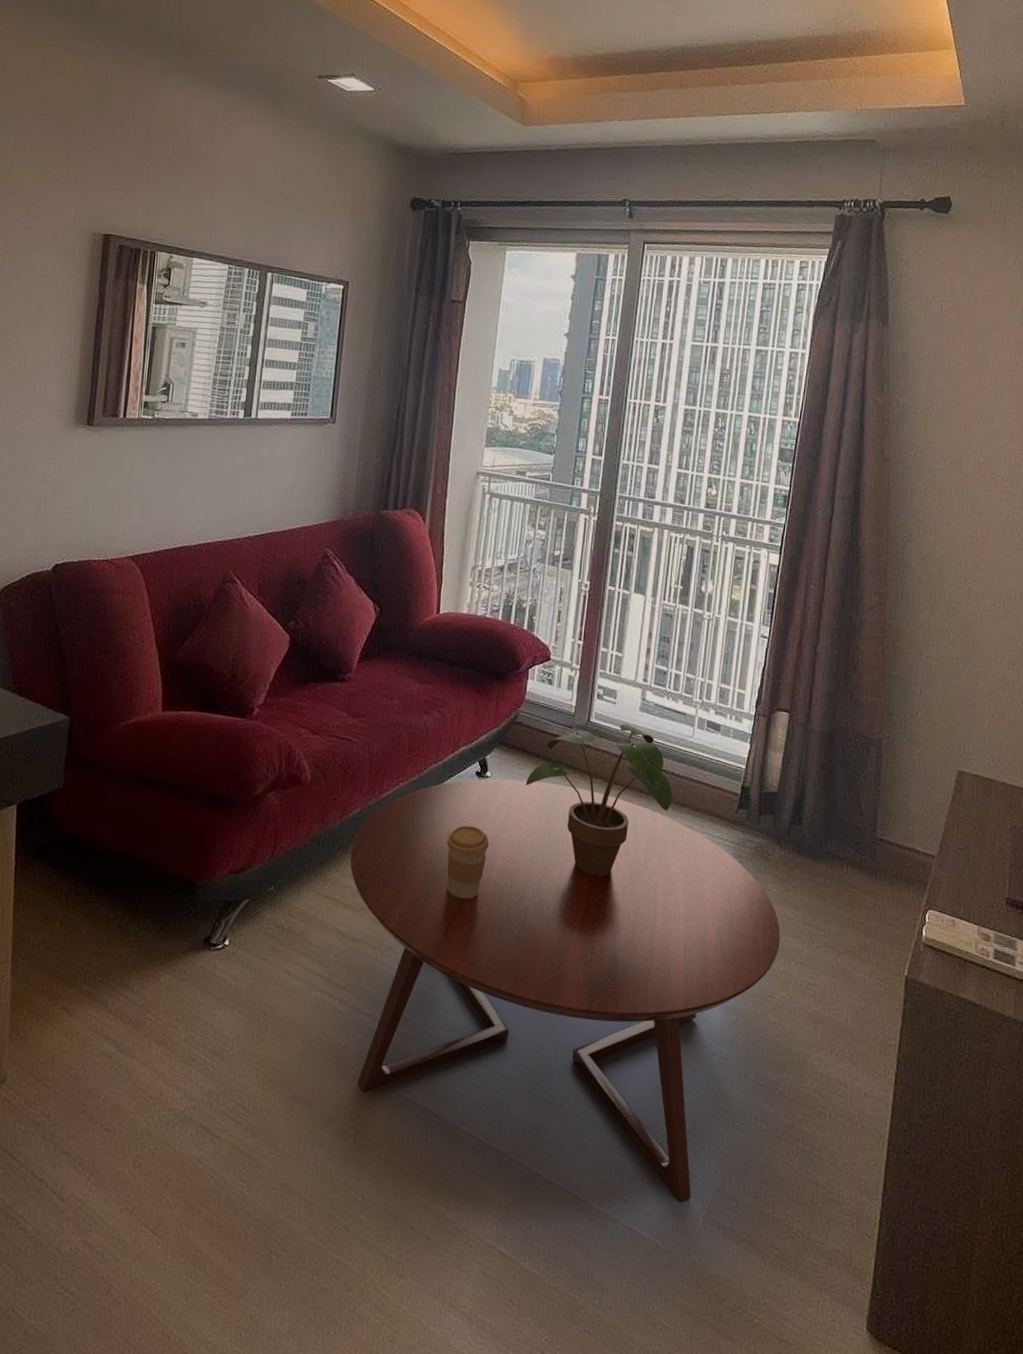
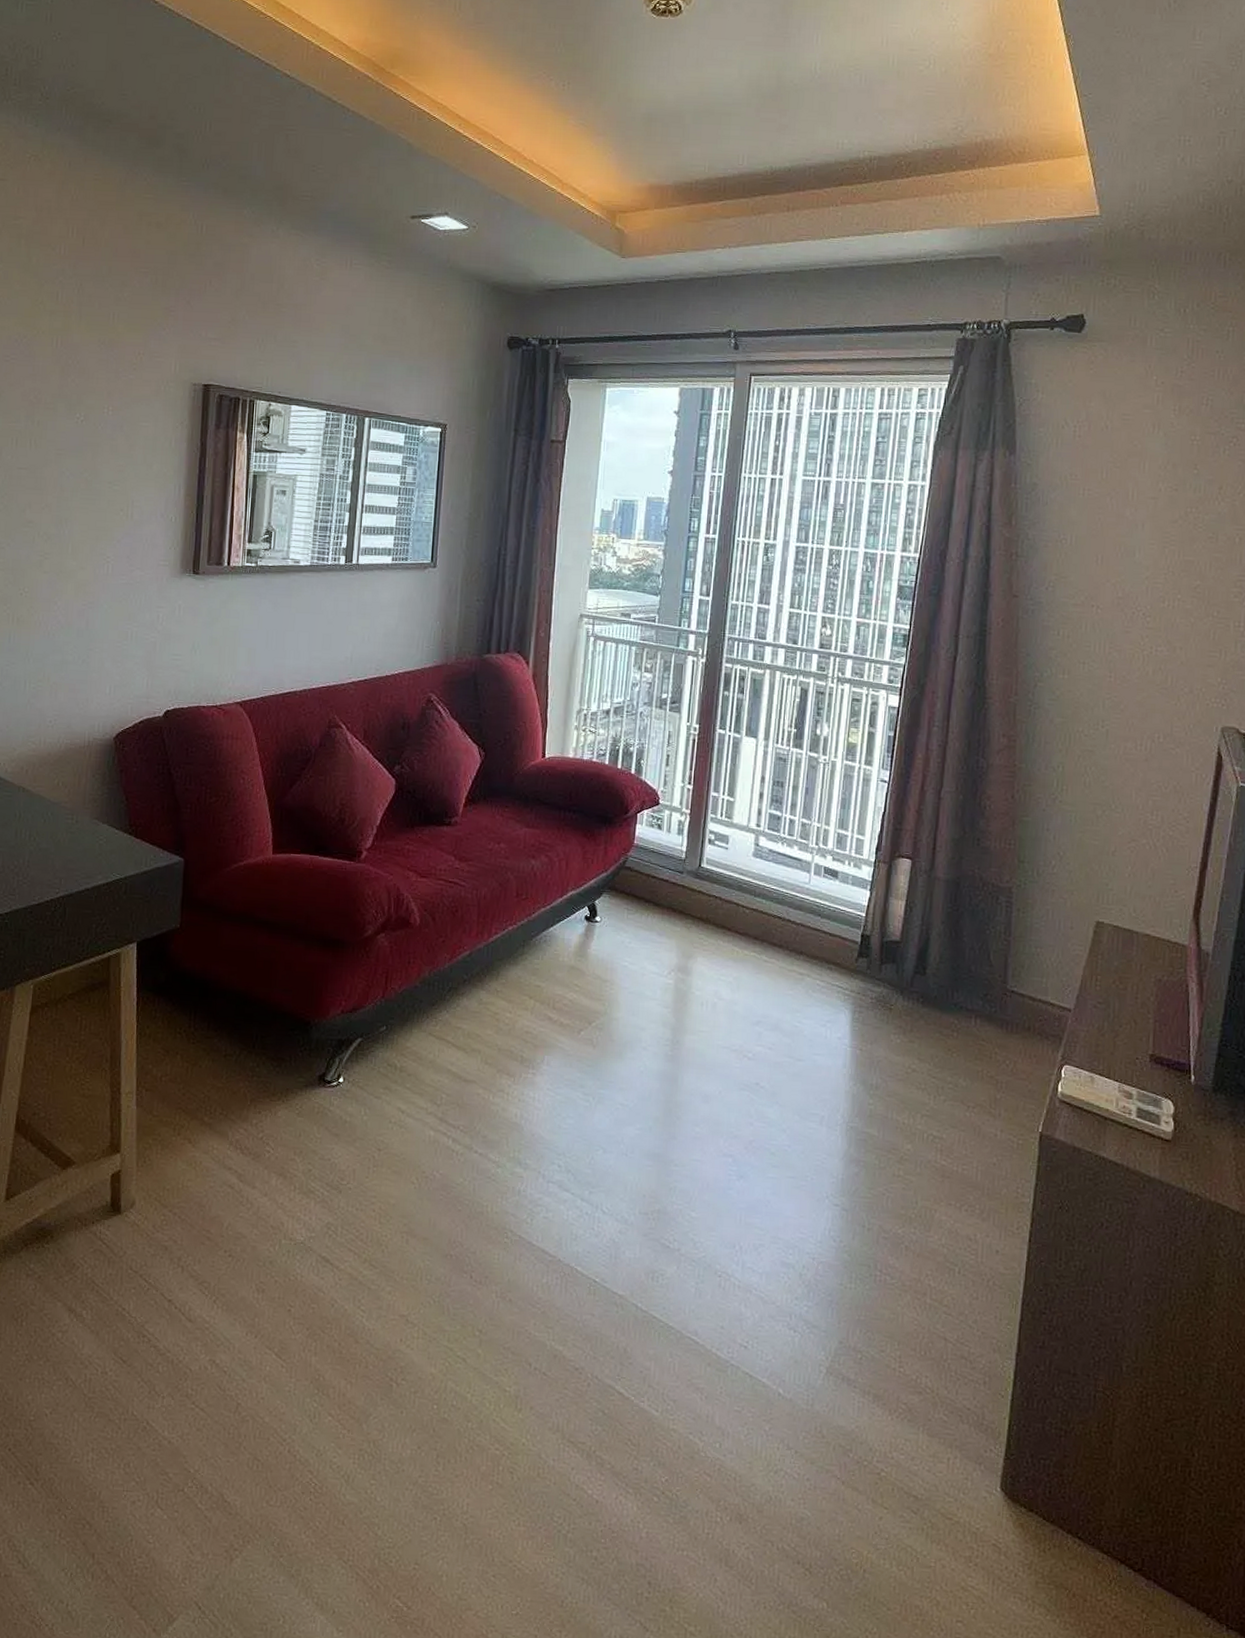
coffee table: present [349,778,781,1202] -> none [460,923,905,1352]
coffee cup: present [447,825,489,899] -> none [557,970,600,1043]
potted plant: present [525,723,673,876] -> none [636,869,789,1023]

